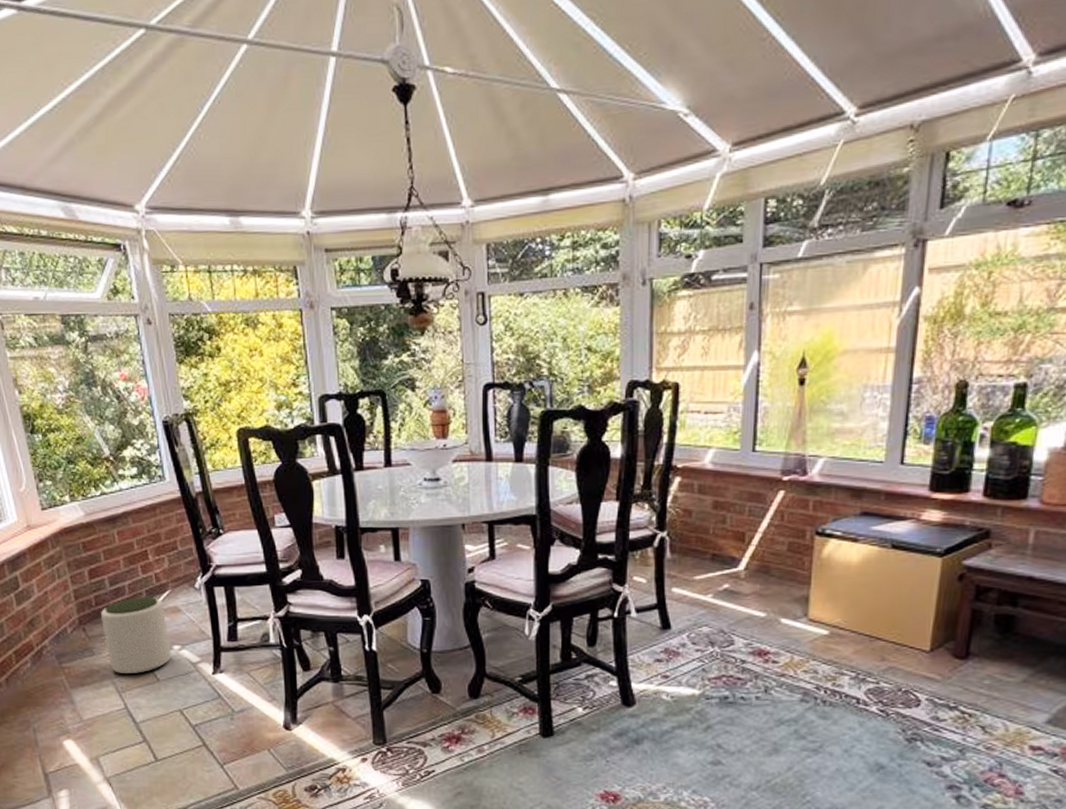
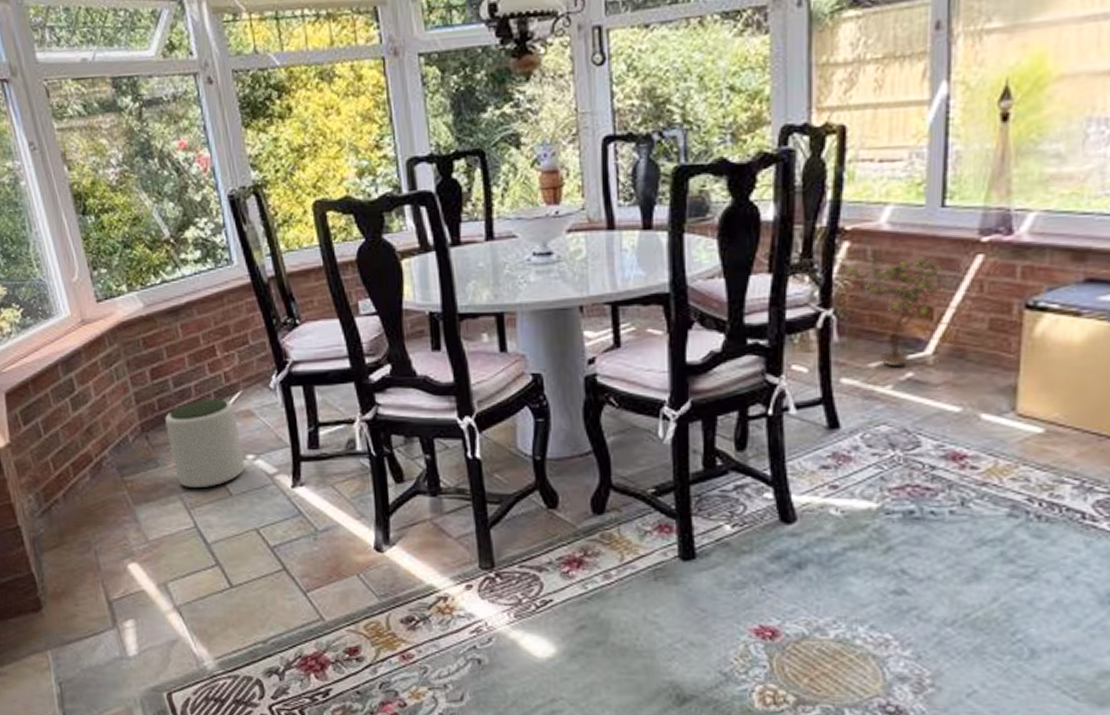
decorative plant: none [675,491,760,579] -> present [843,258,952,366]

